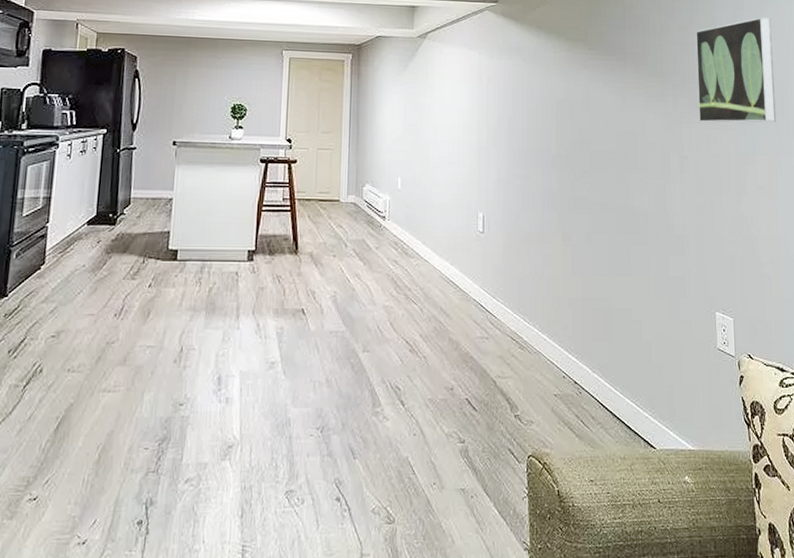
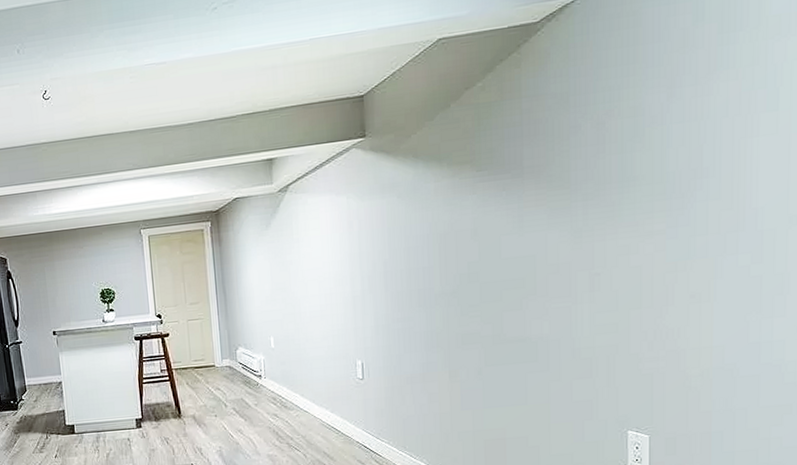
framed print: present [695,17,777,123] -> none [615,89,723,233]

